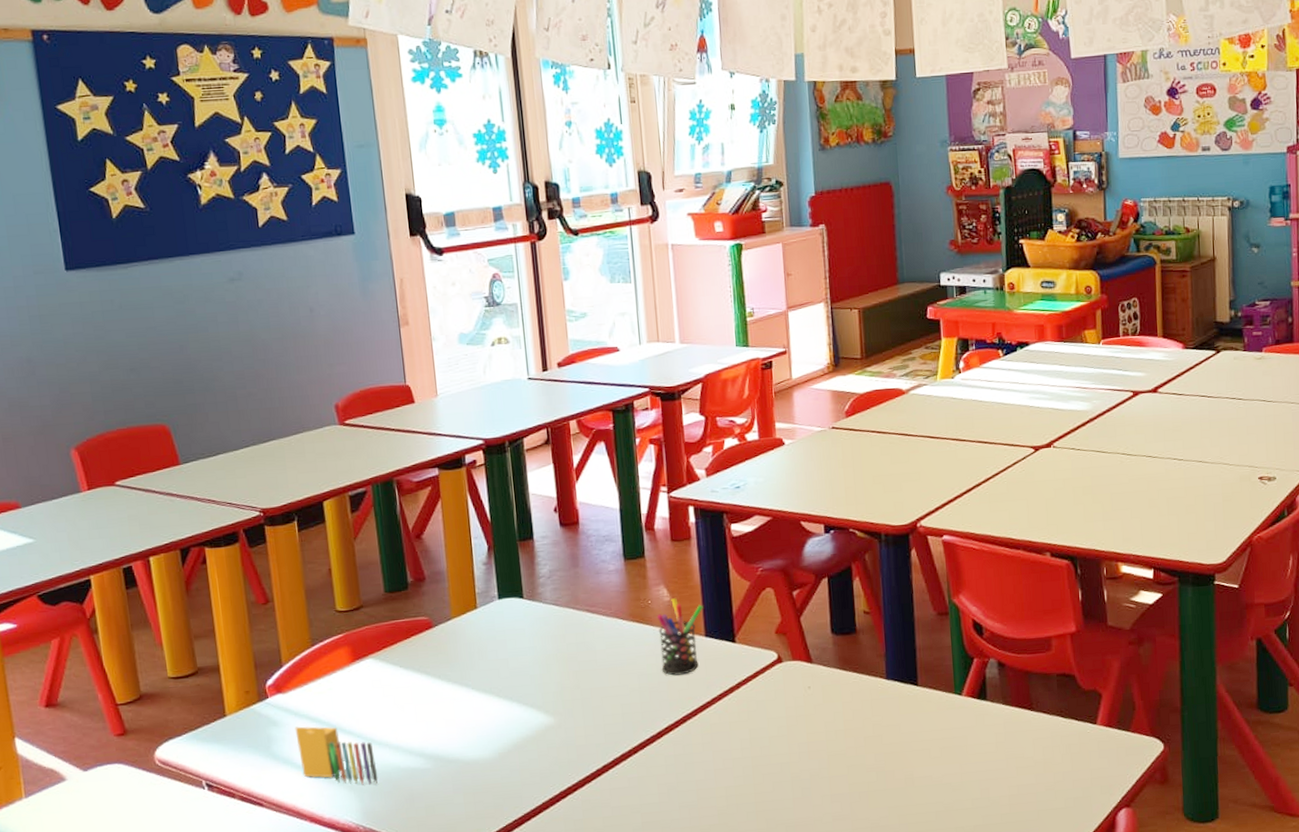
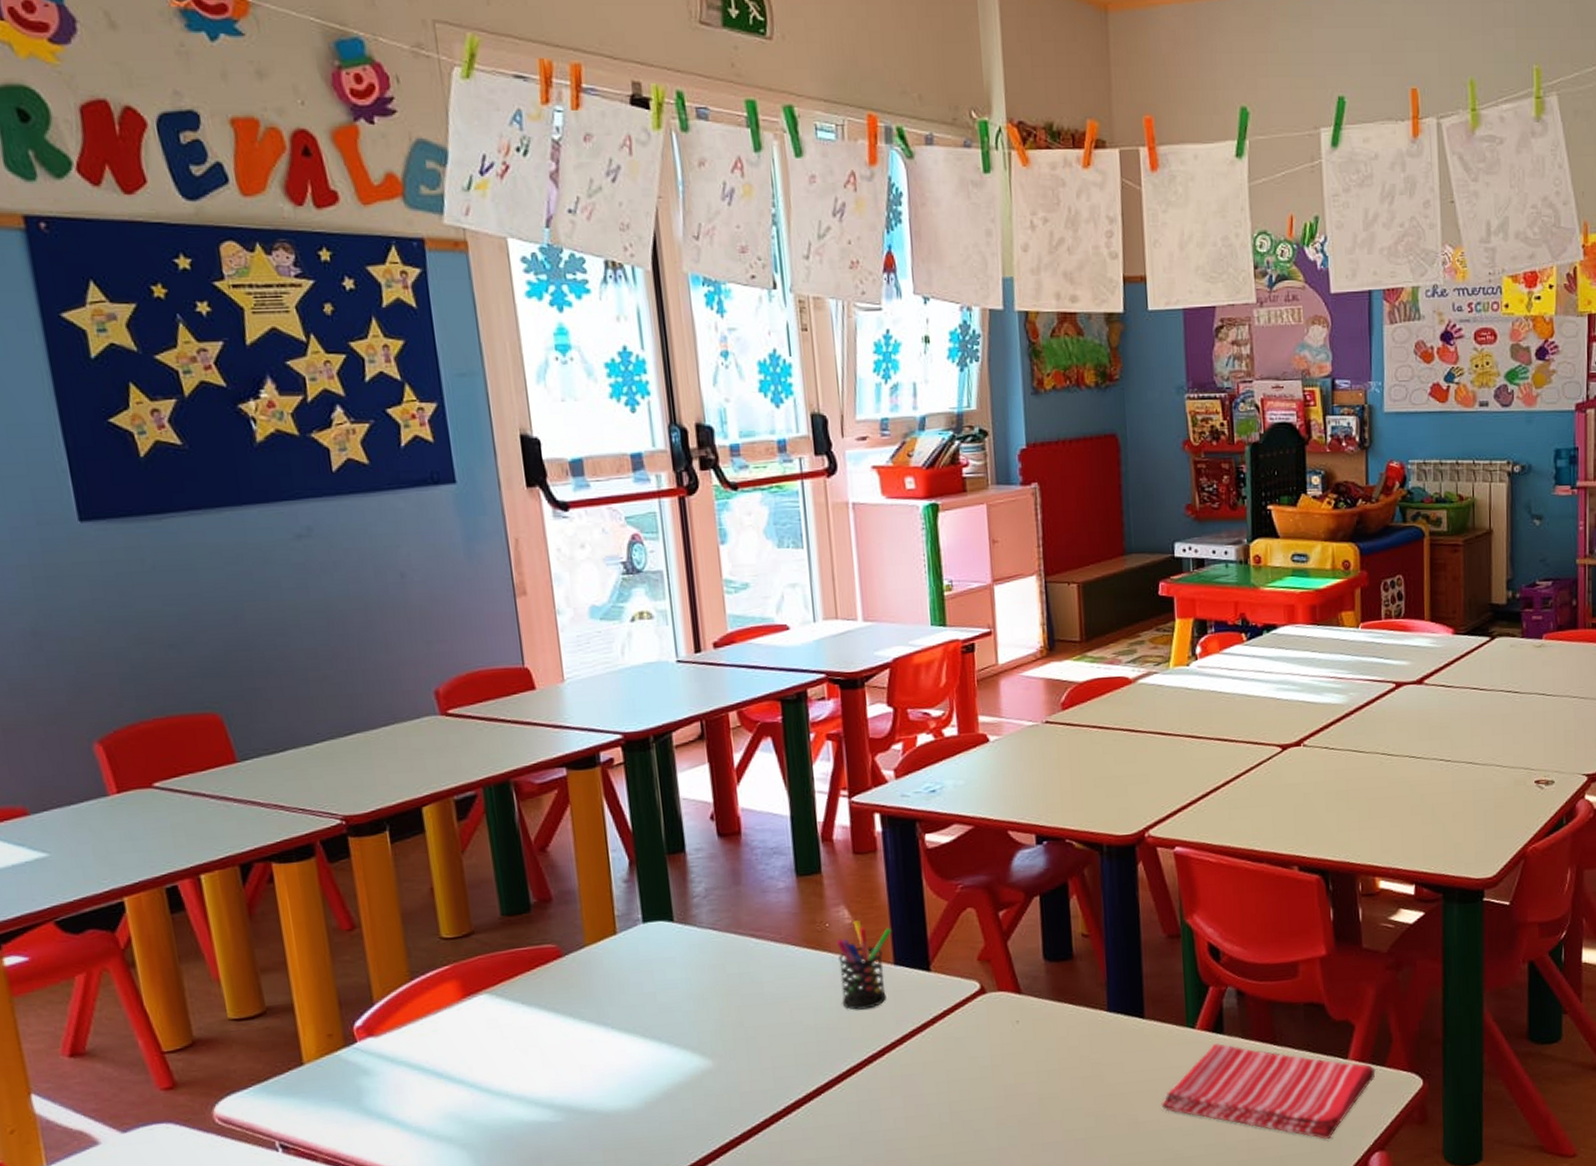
crayon: present [295,726,378,785] -> none [391,1074,497,1143]
dish towel: none [933,709,1121,796] -> present [1161,1043,1376,1139]

